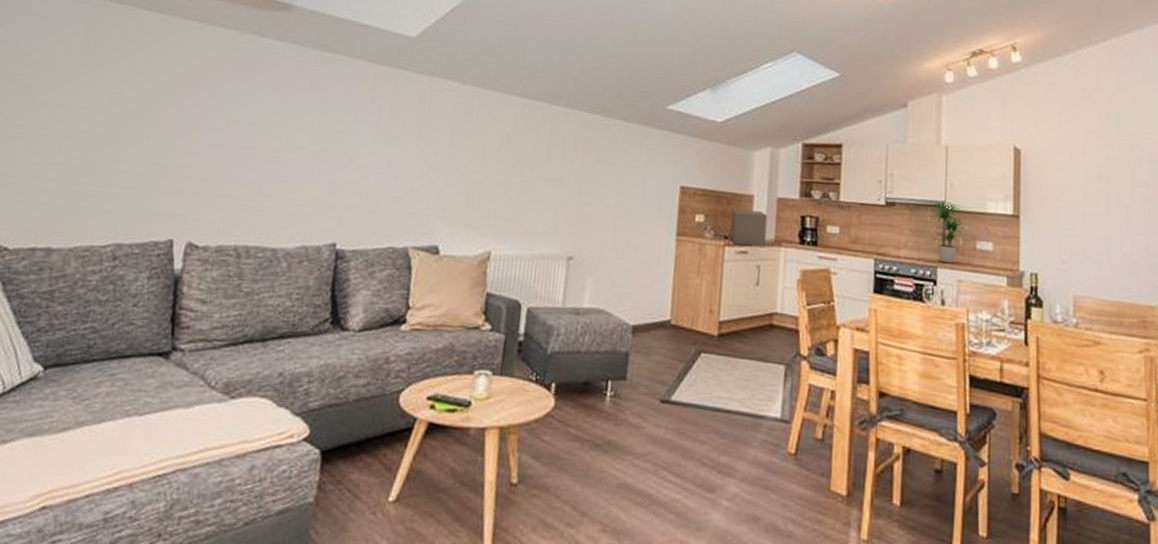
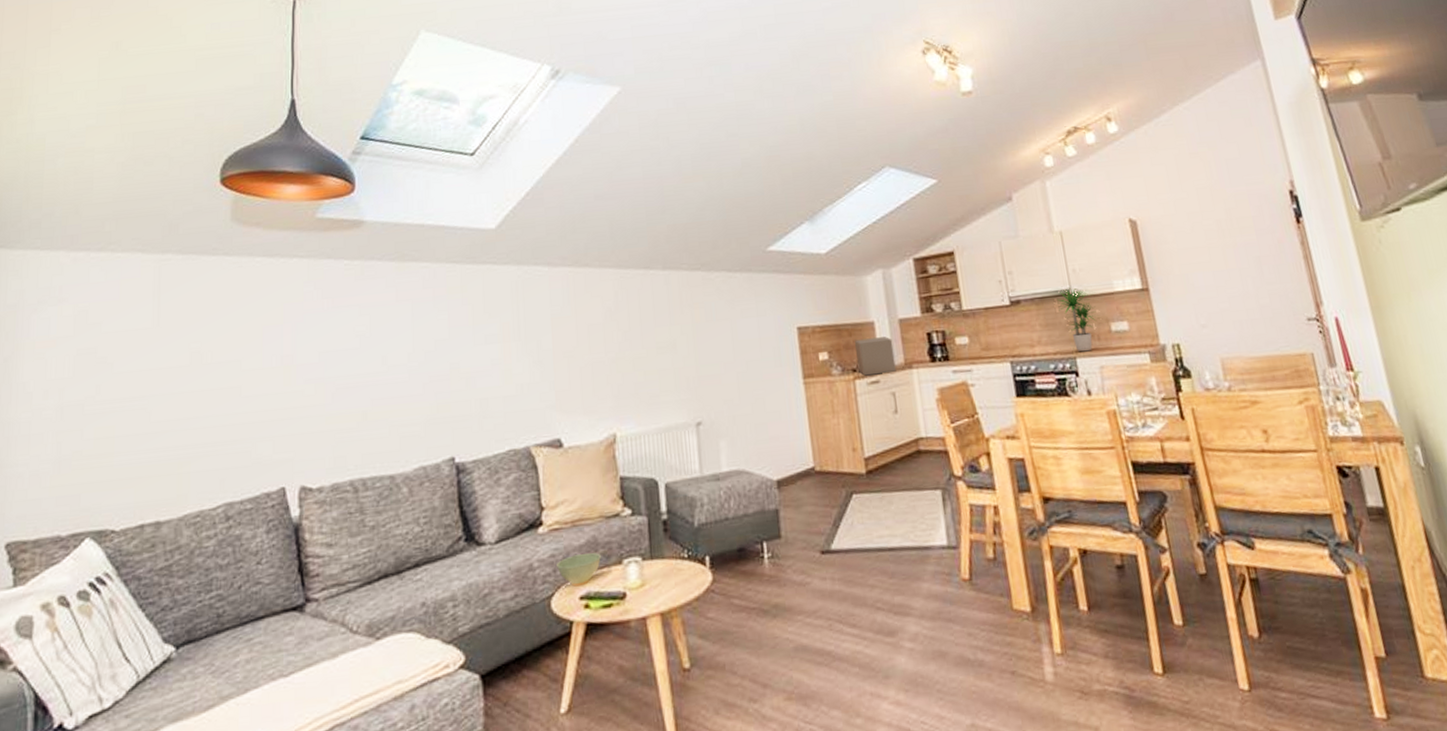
bowl: none [411,357,455,387] -> present [557,553,601,587]

